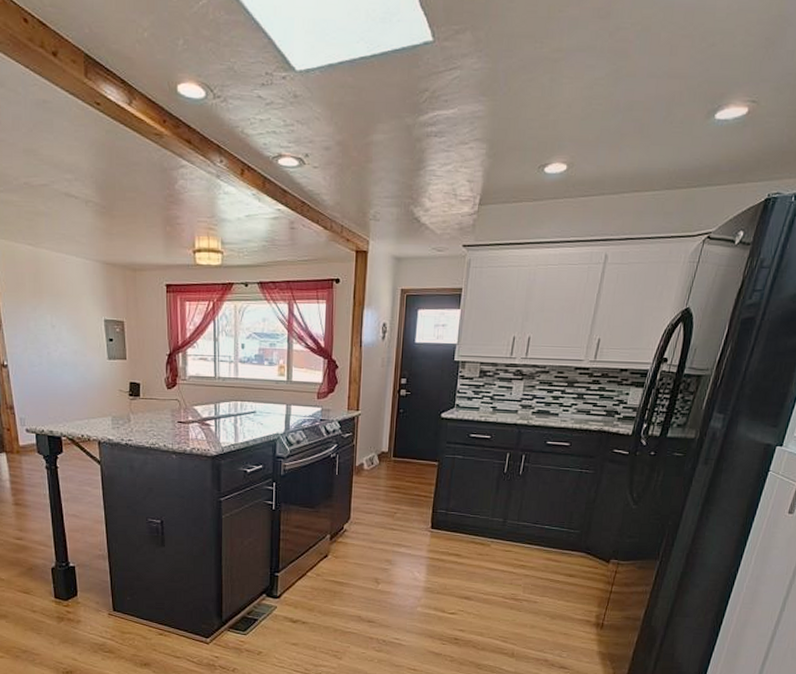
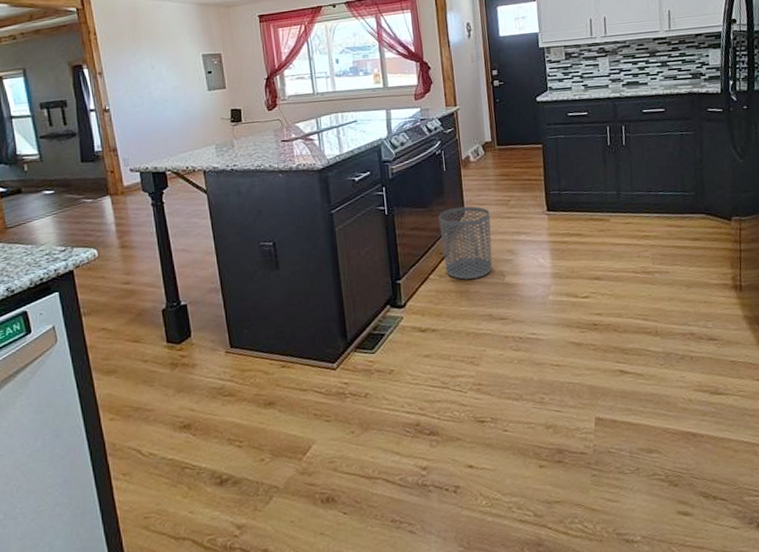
waste bin: none [323,512,375,582] -> present [438,206,493,280]

